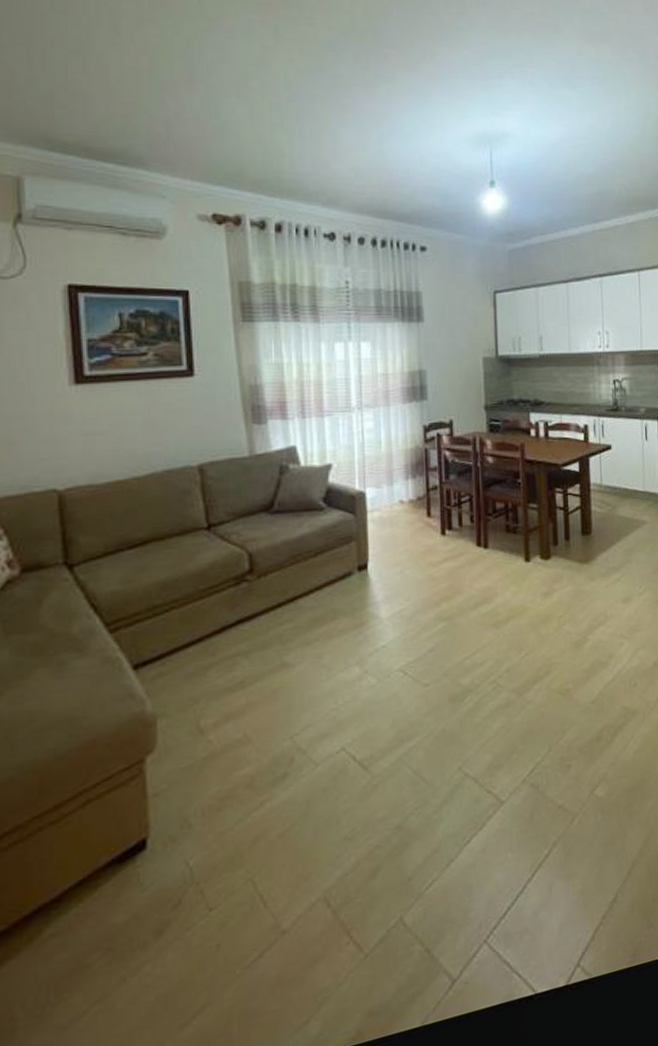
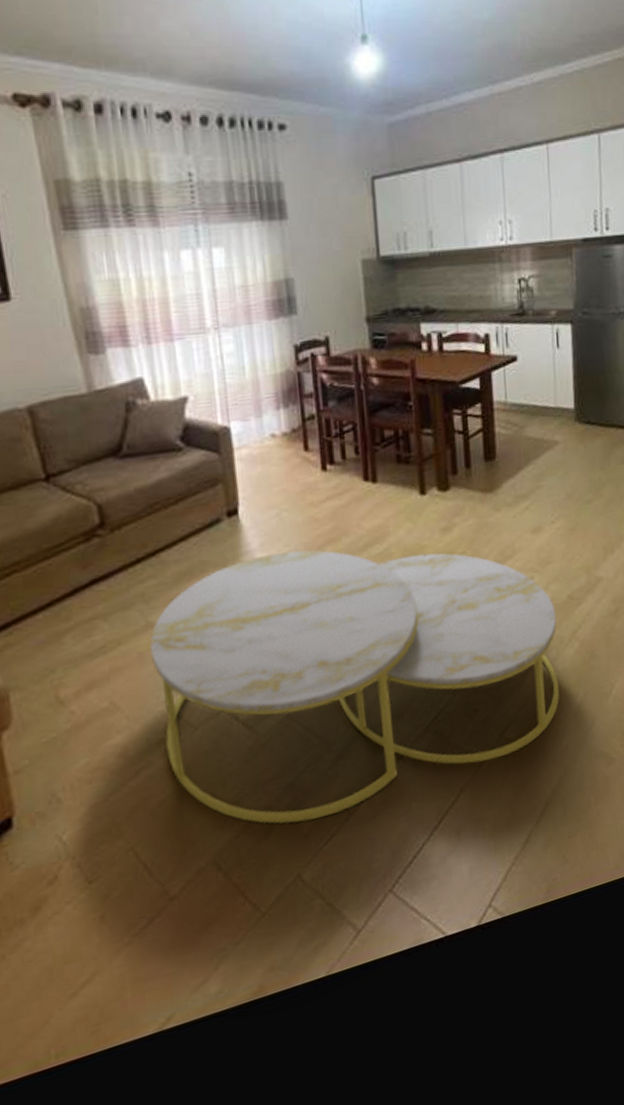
coffee table: none [283,605,646,865] -> present [150,550,559,824]

